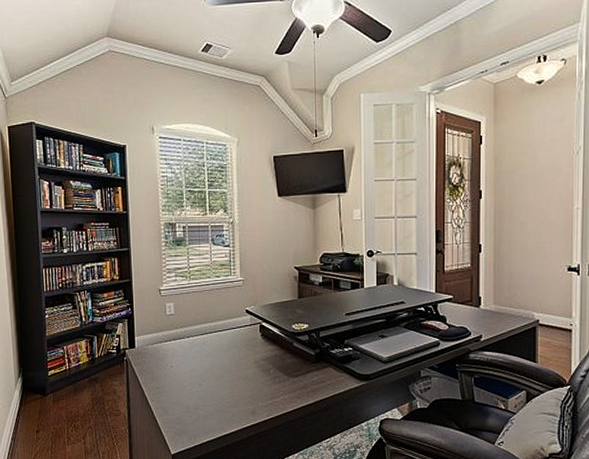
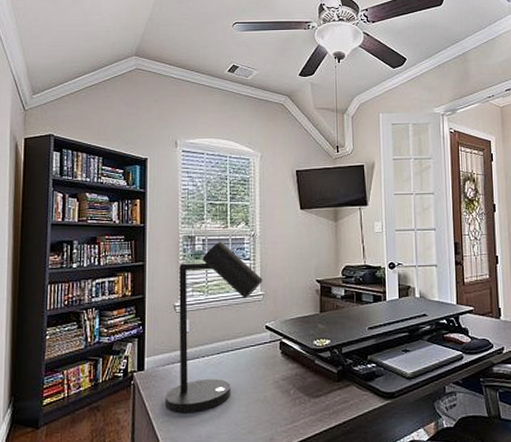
desk lamp: none [154,228,242,387] -> present [164,241,263,414]

